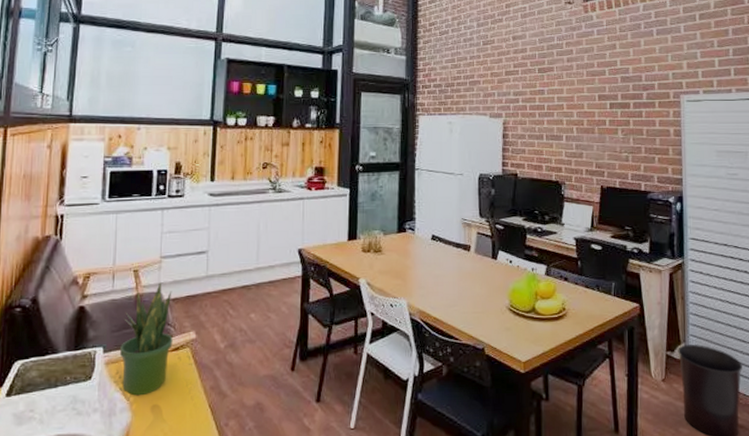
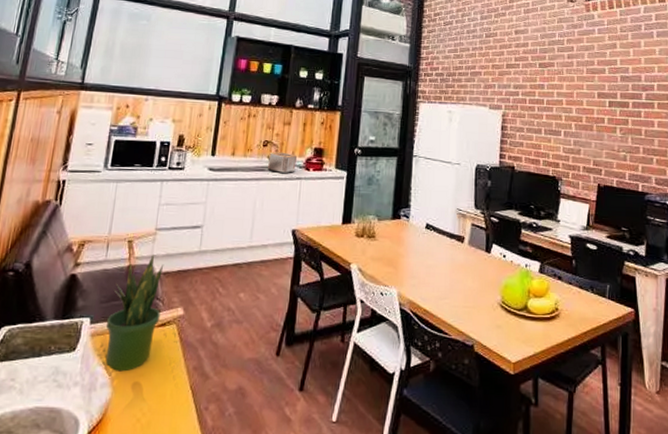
toaster: none [269,173,297,196] -> present [268,151,297,175]

